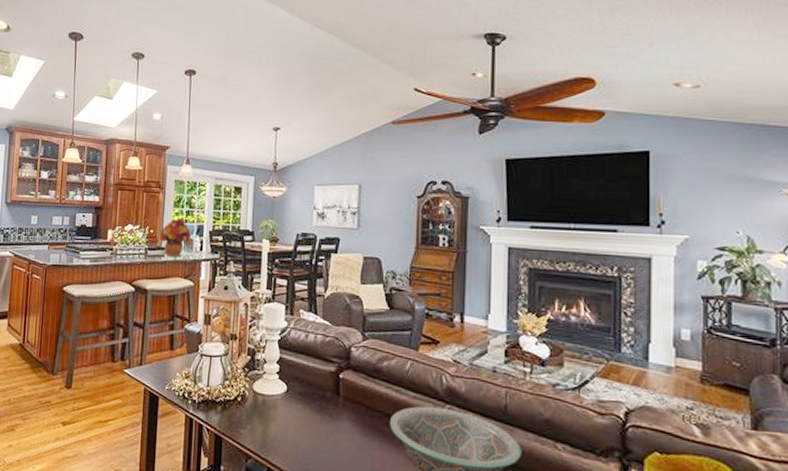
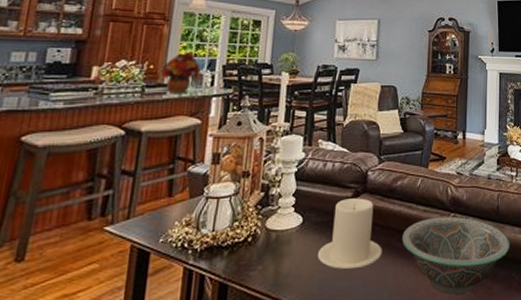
candle: none [302,372,368,445] -> present [317,198,382,269]

